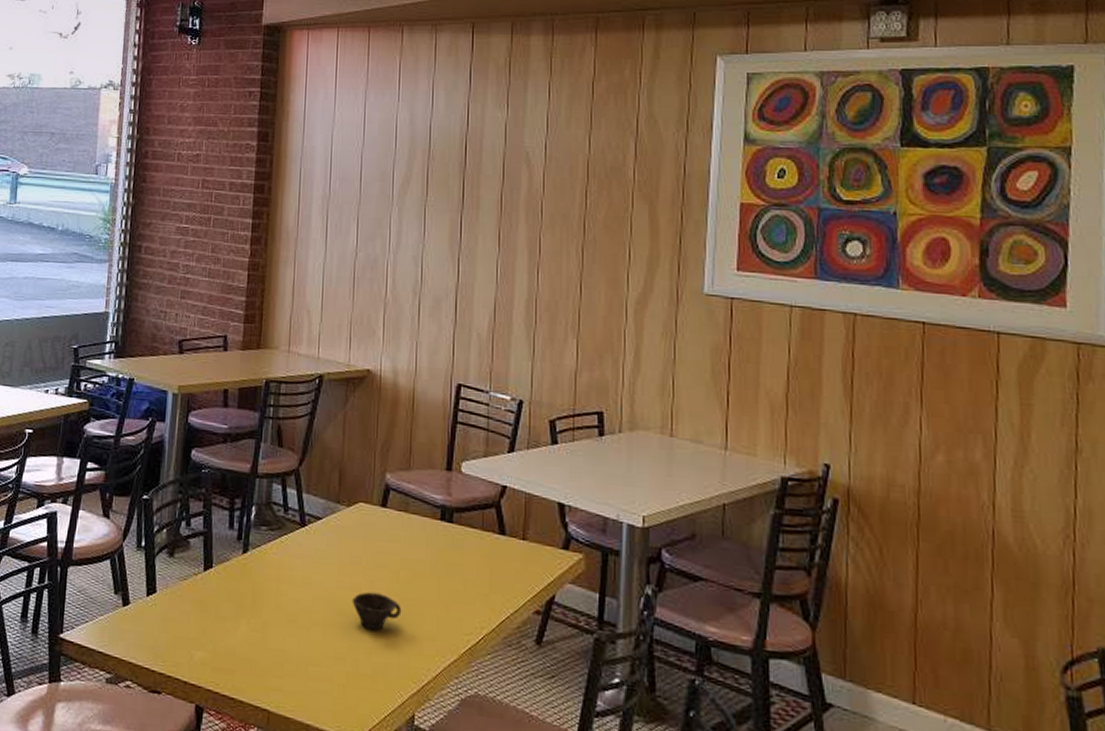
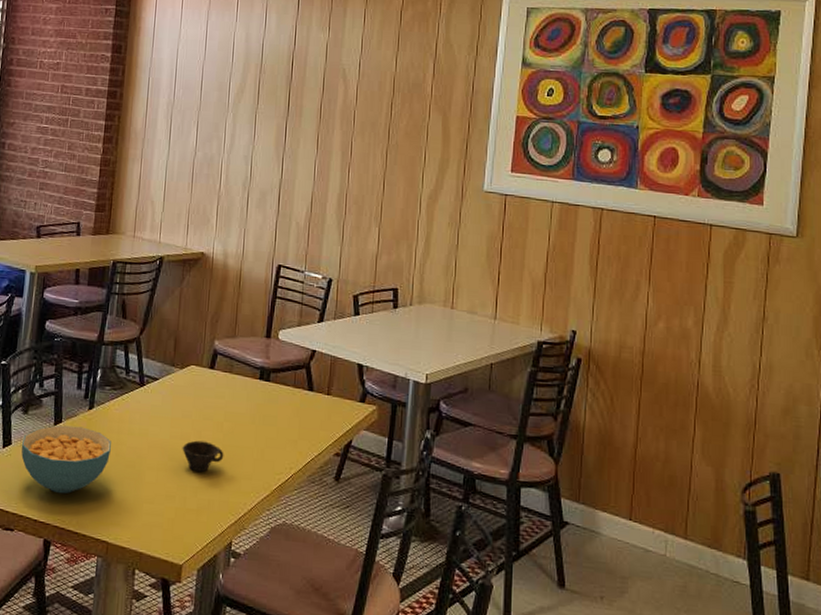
cereal bowl: none [167,570,270,652] -> present [21,425,111,494]

